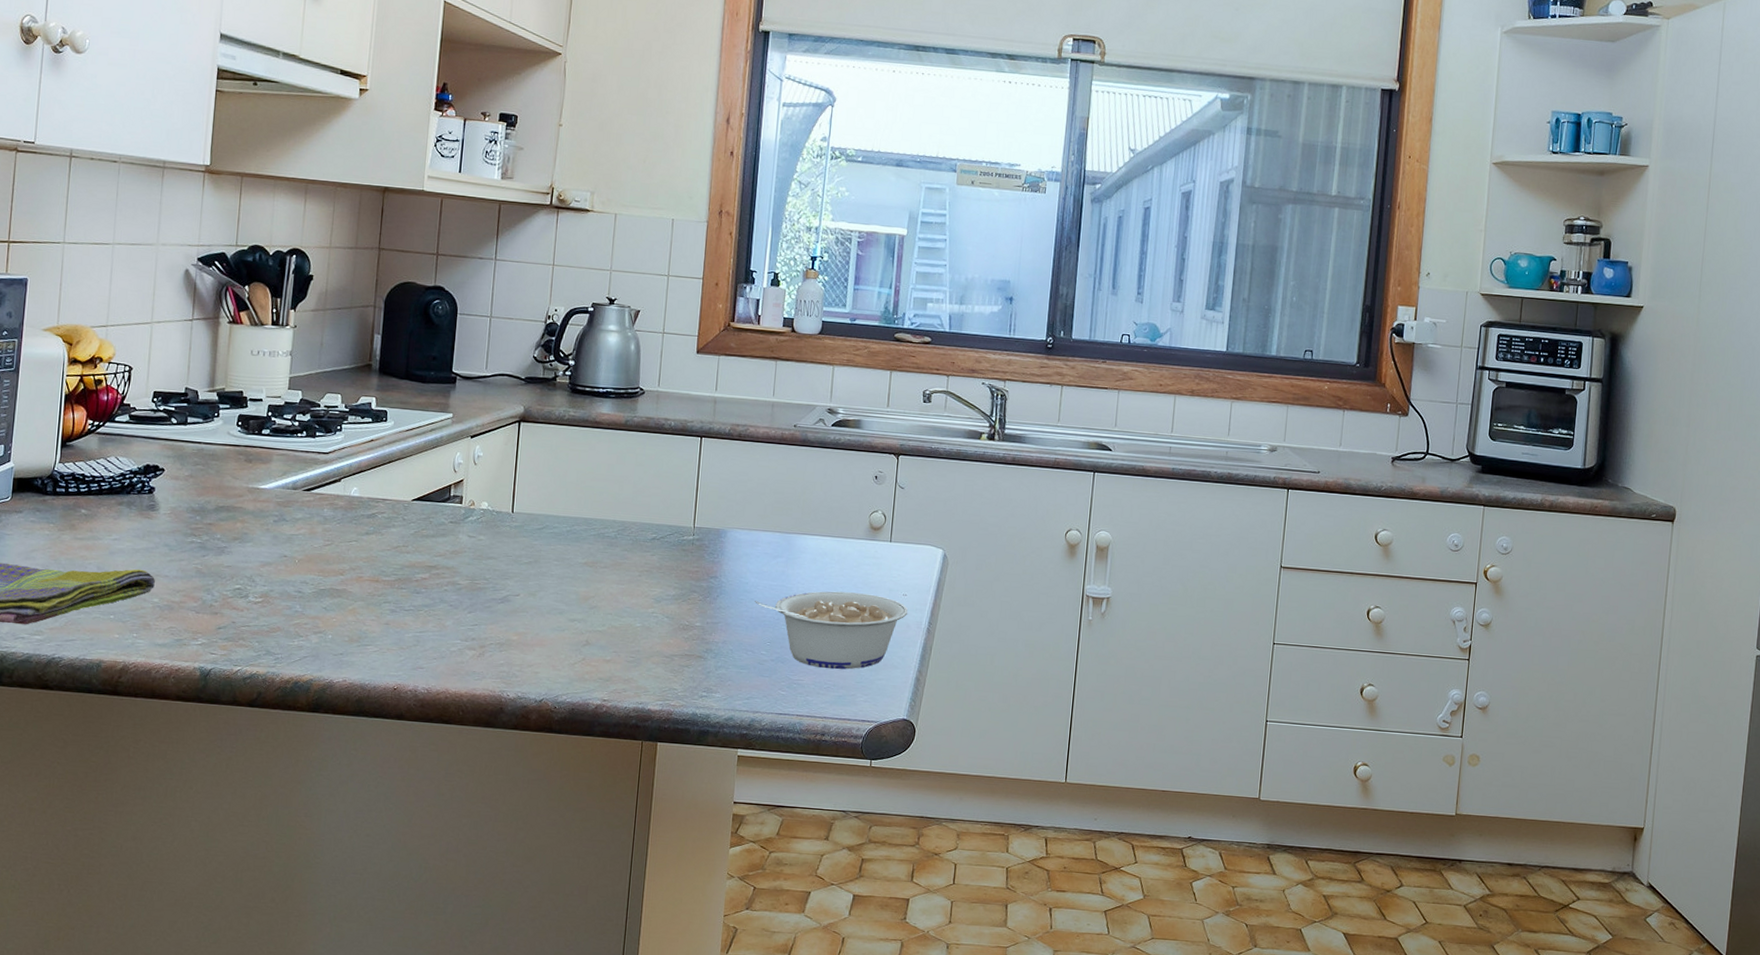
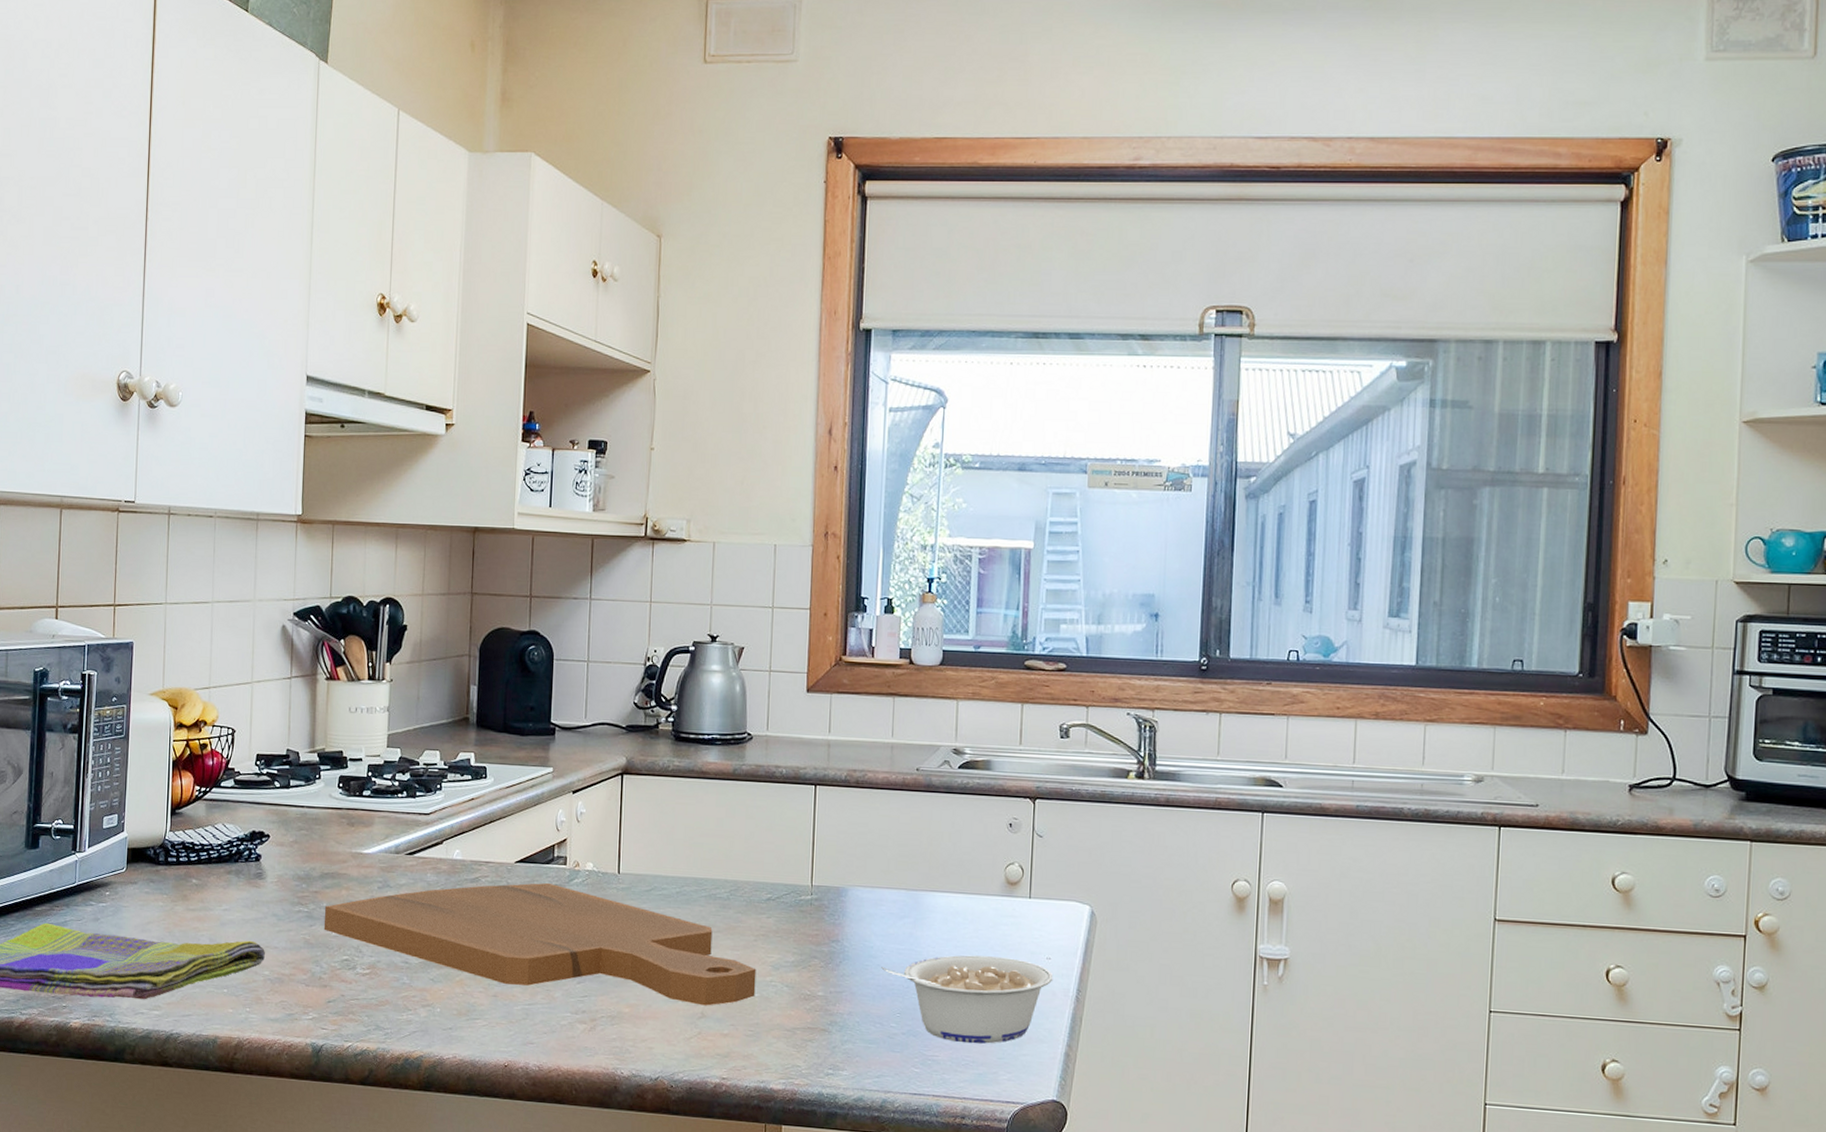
cutting board: none [216,519,640,635] -> present [323,882,757,1006]

